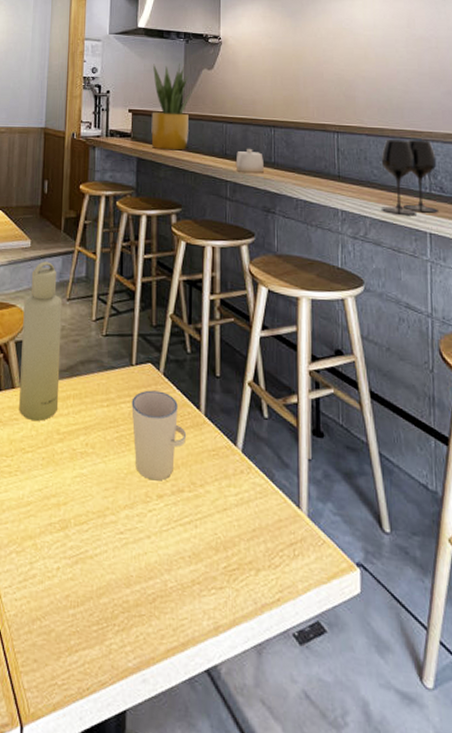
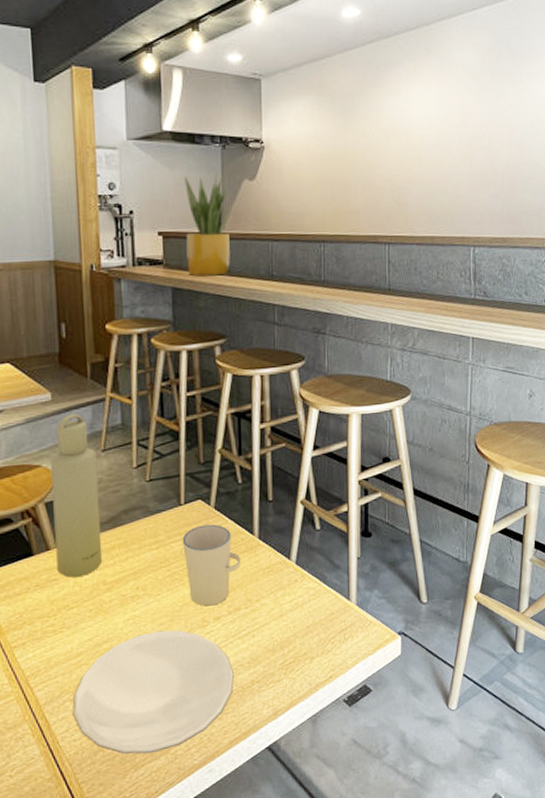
saucer: none [17,496,175,639] -> present [72,630,235,754]
sugar bowl: present [235,149,264,174] -> none [283,268,313,295]
wine glass: present [381,139,438,215] -> none [429,245,482,322]

